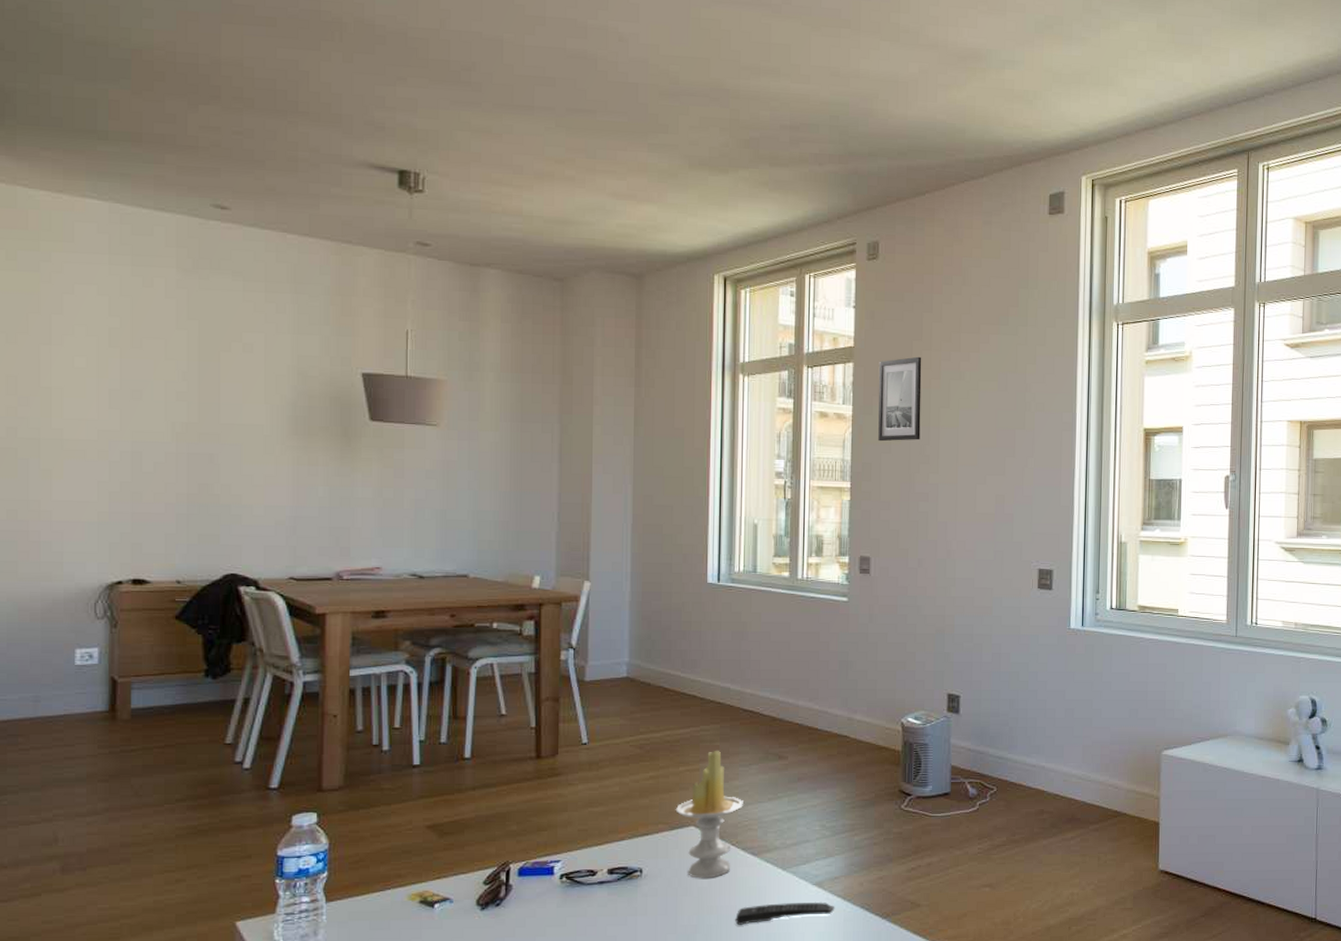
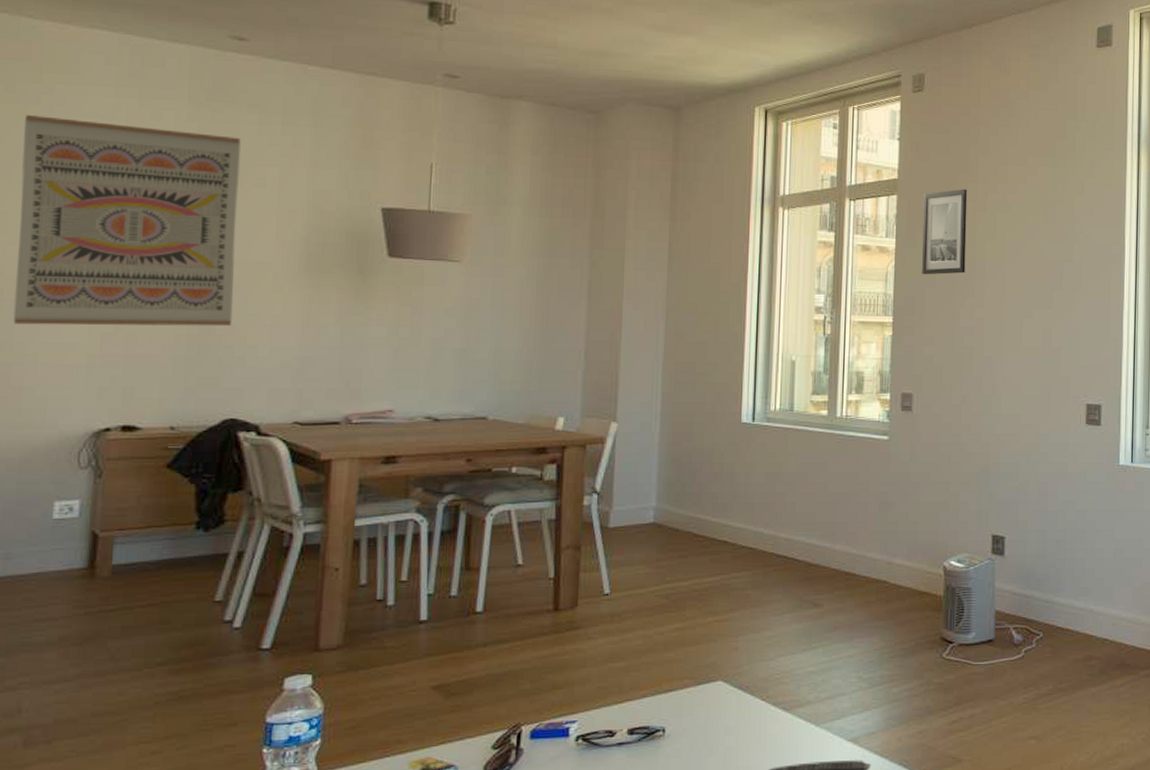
wall art: none [27,282,228,486] -> present [13,115,241,327]
candle: present [675,751,743,879] -> none [702,599,775,737]

